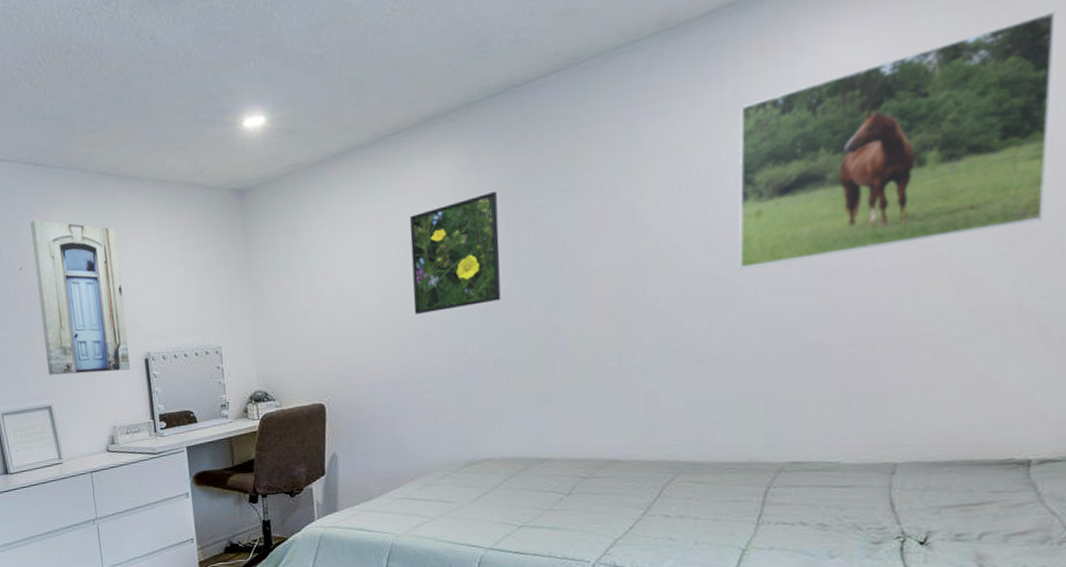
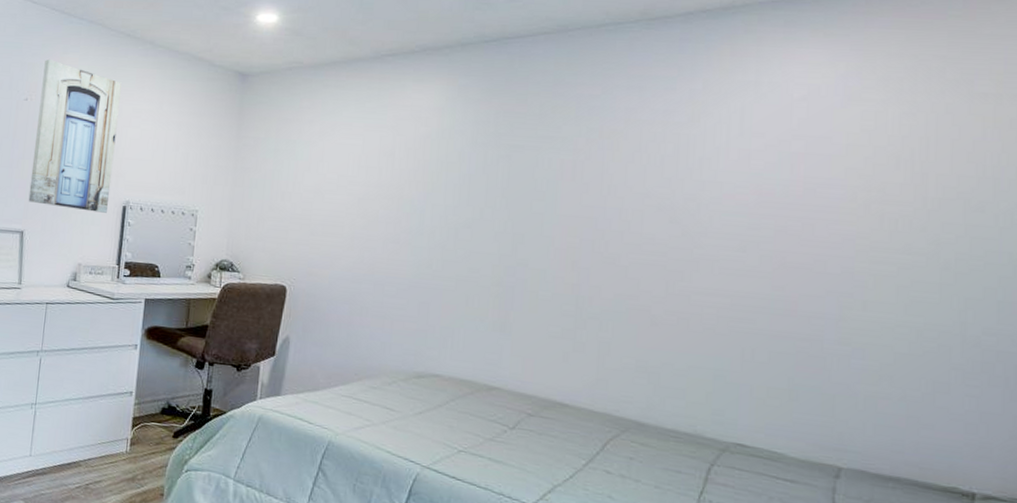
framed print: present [409,190,501,314] -> none [386,124,478,225]
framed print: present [738,10,1057,270] -> none [697,77,998,260]

